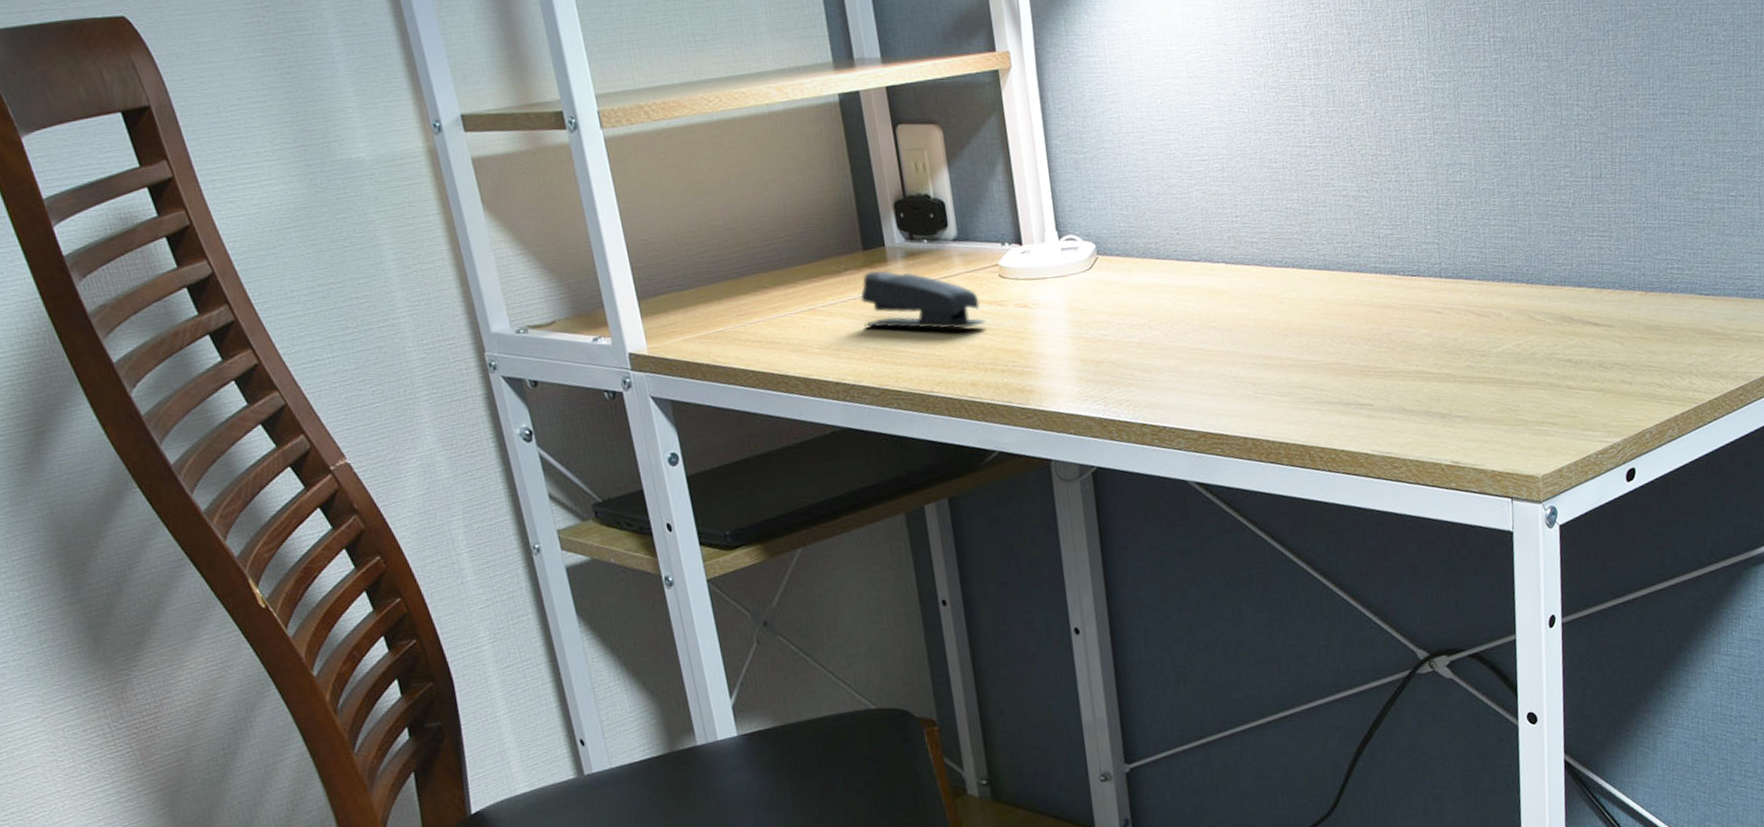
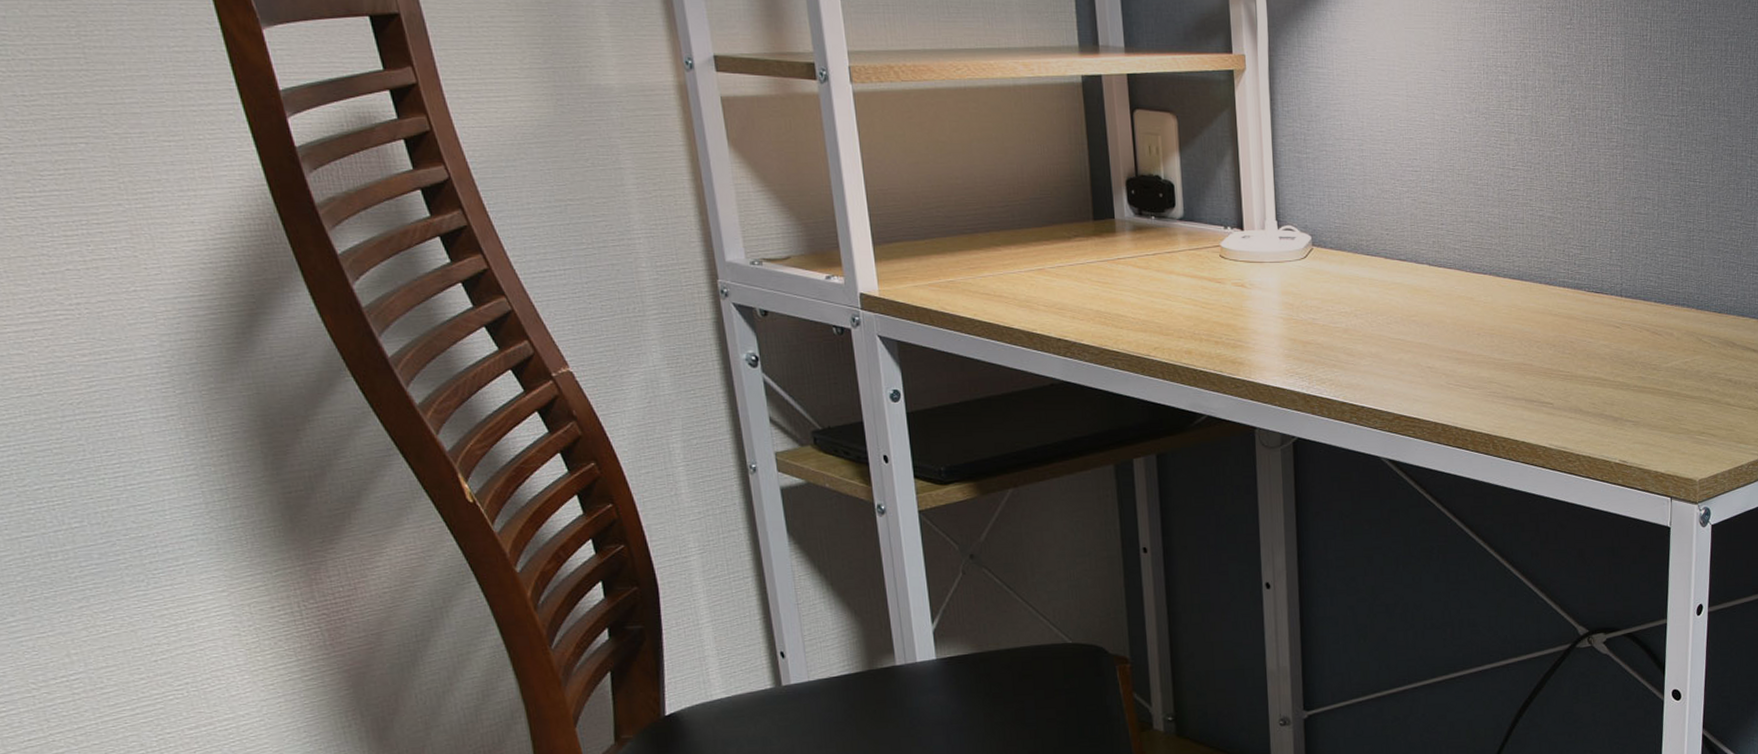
stapler: present [860,271,986,330] -> none [1088,240,1204,301]

